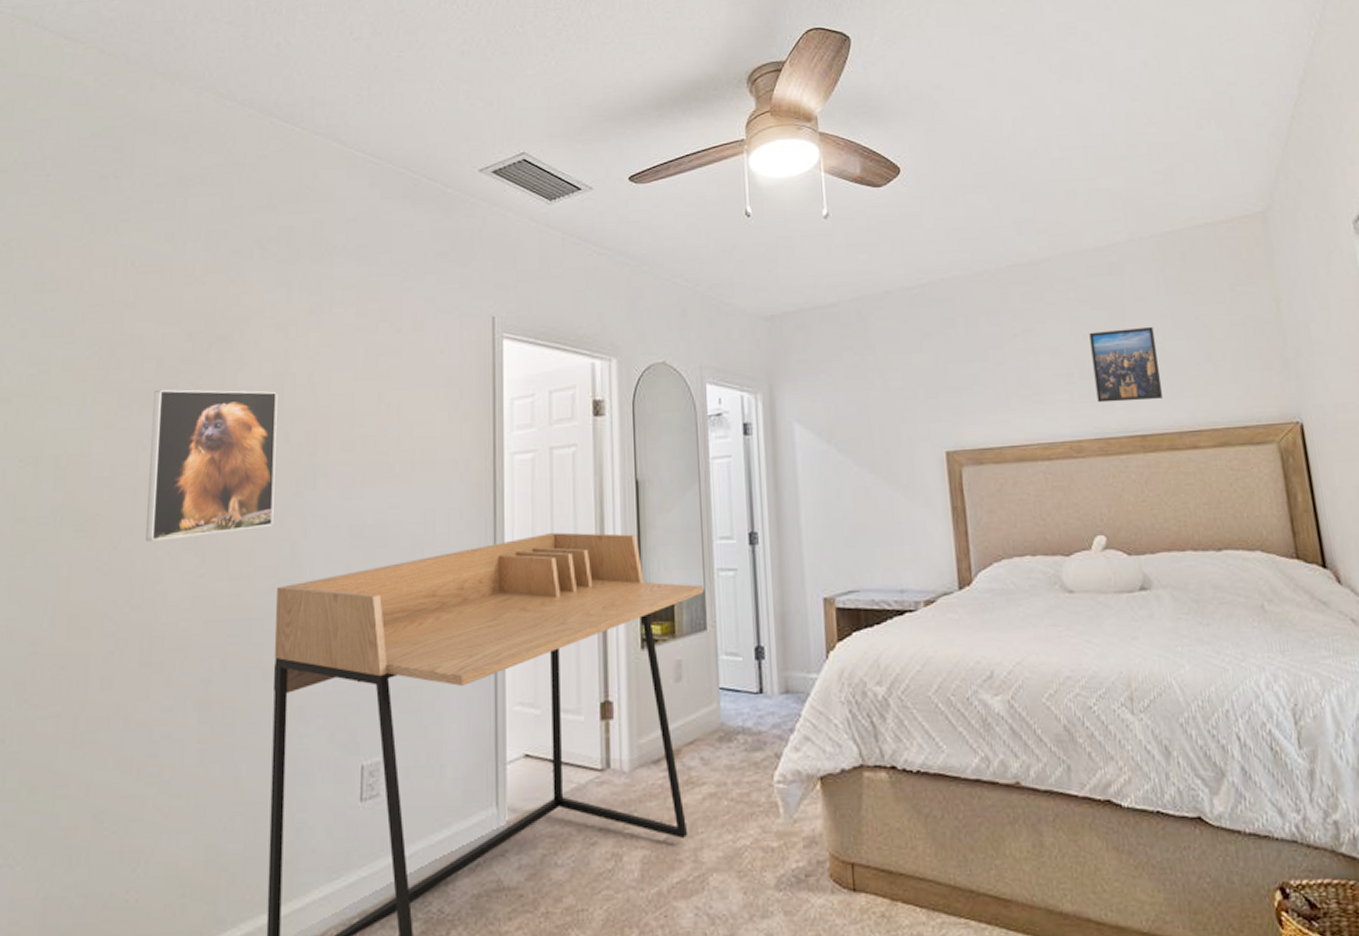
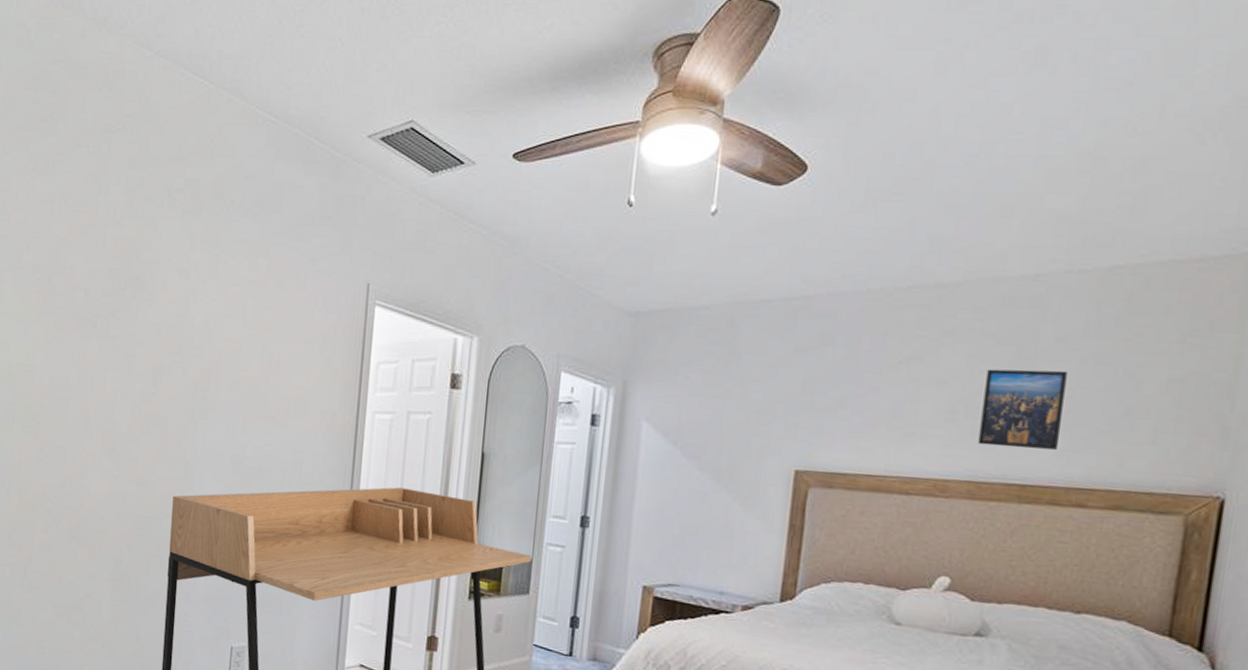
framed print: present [146,389,278,542] -> none [75,317,179,446]

